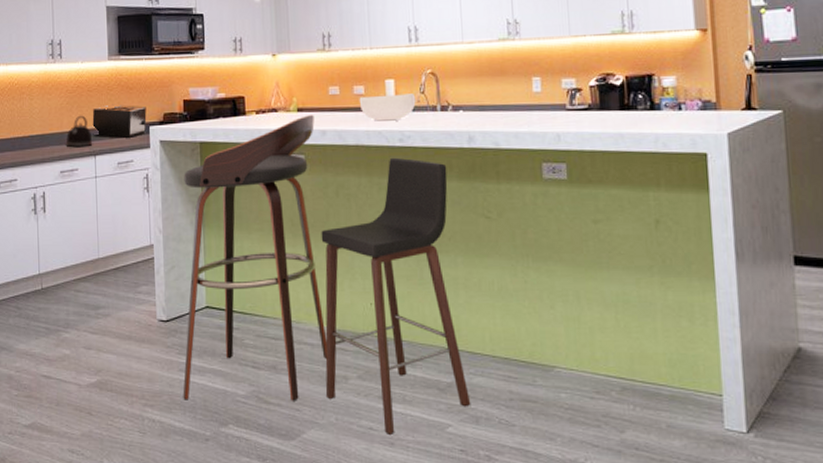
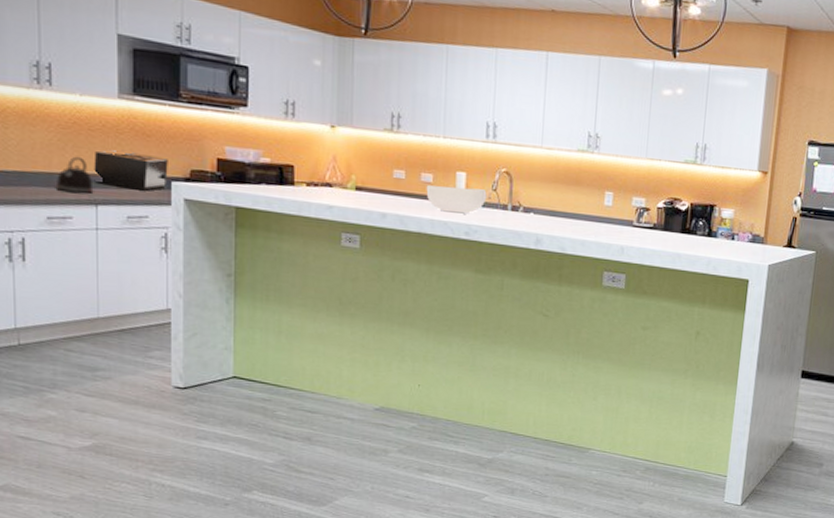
bar stool: present [183,115,328,401] -> none [200,195,374,471]
bar stool: present [321,157,471,434] -> none [362,249,511,502]

